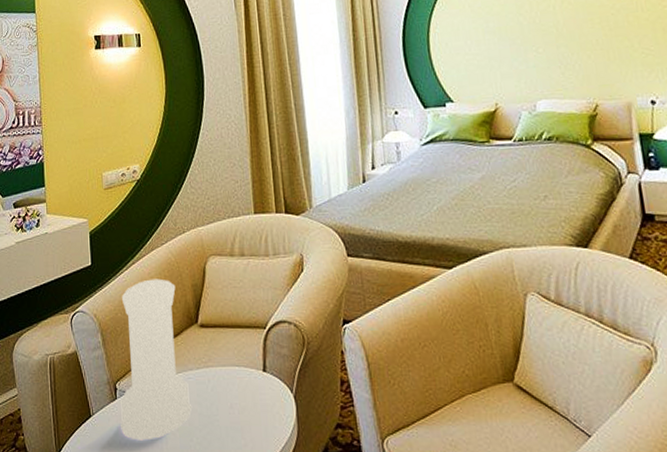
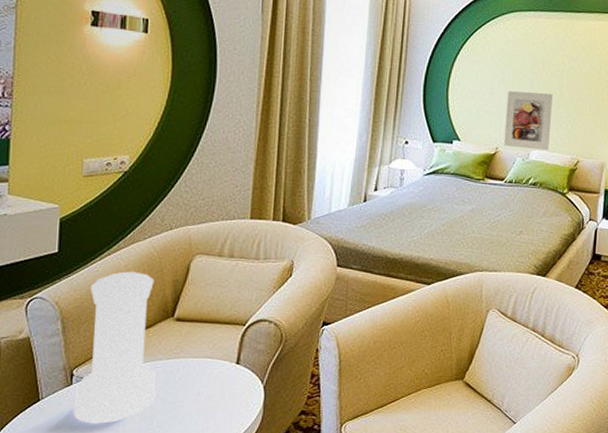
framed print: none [496,33,558,101] -> present [504,91,553,151]

